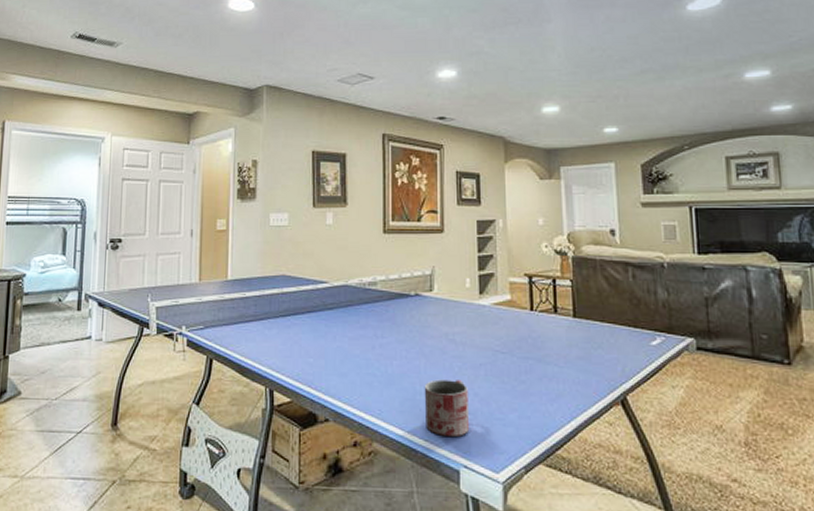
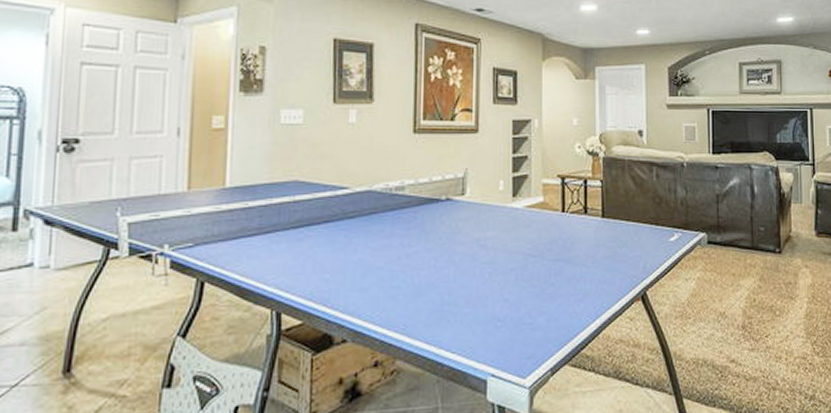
mug: present [424,379,470,436] -> none [452,287,499,346]

